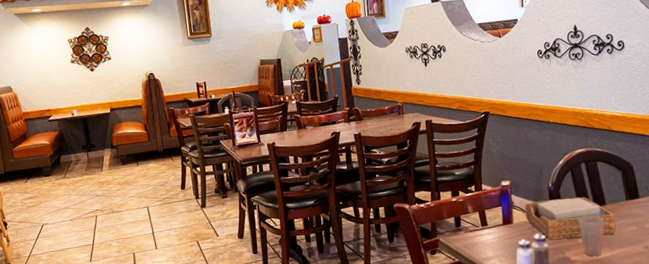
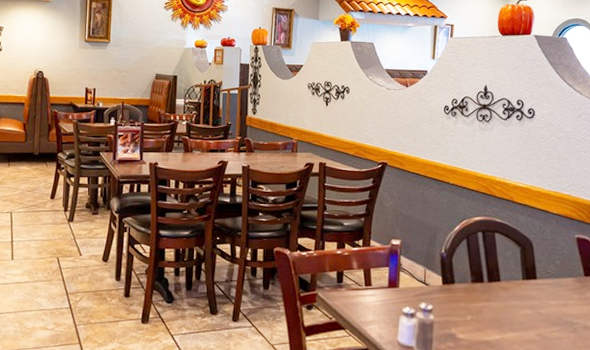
napkin holder: present [524,197,616,240] -> none [413,267,509,316]
cup: present [578,215,605,257] -> none [469,290,497,338]

